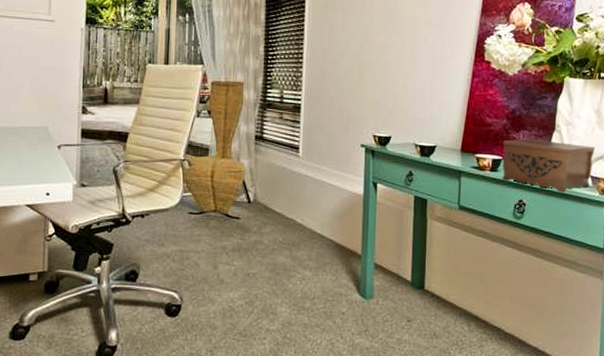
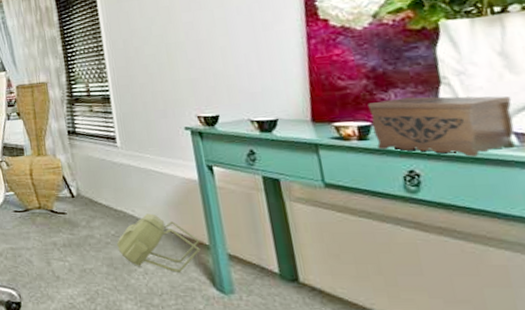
backpack: none [282,223,355,279] -> present [117,213,201,272]

